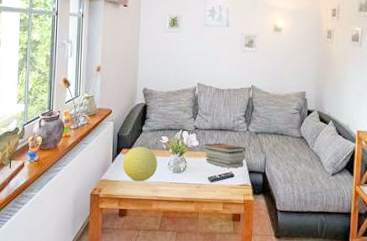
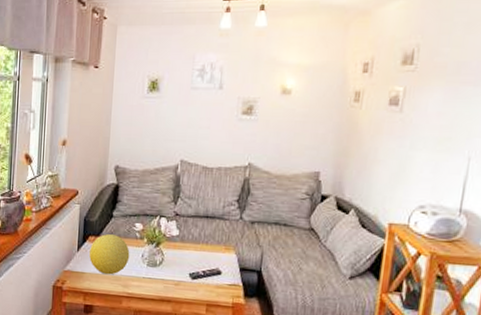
book stack: present [204,143,246,168] -> none [185,232,238,264]

